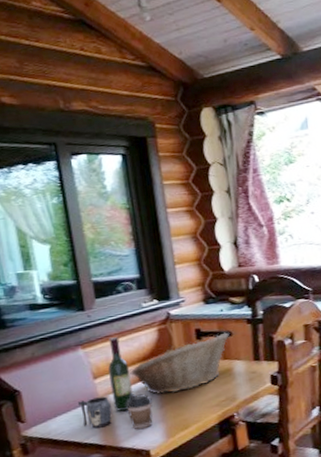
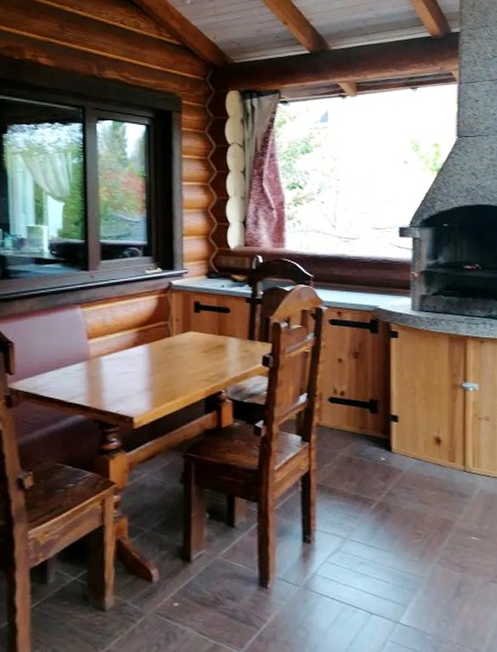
mug: present [77,396,112,429] -> none [68,358,101,389]
wine bottle: present [108,337,133,411] -> none [102,300,125,374]
coffee cup: present [126,394,153,430] -> none [116,359,142,396]
fruit basket: present [130,332,230,396] -> none [125,308,227,363]

